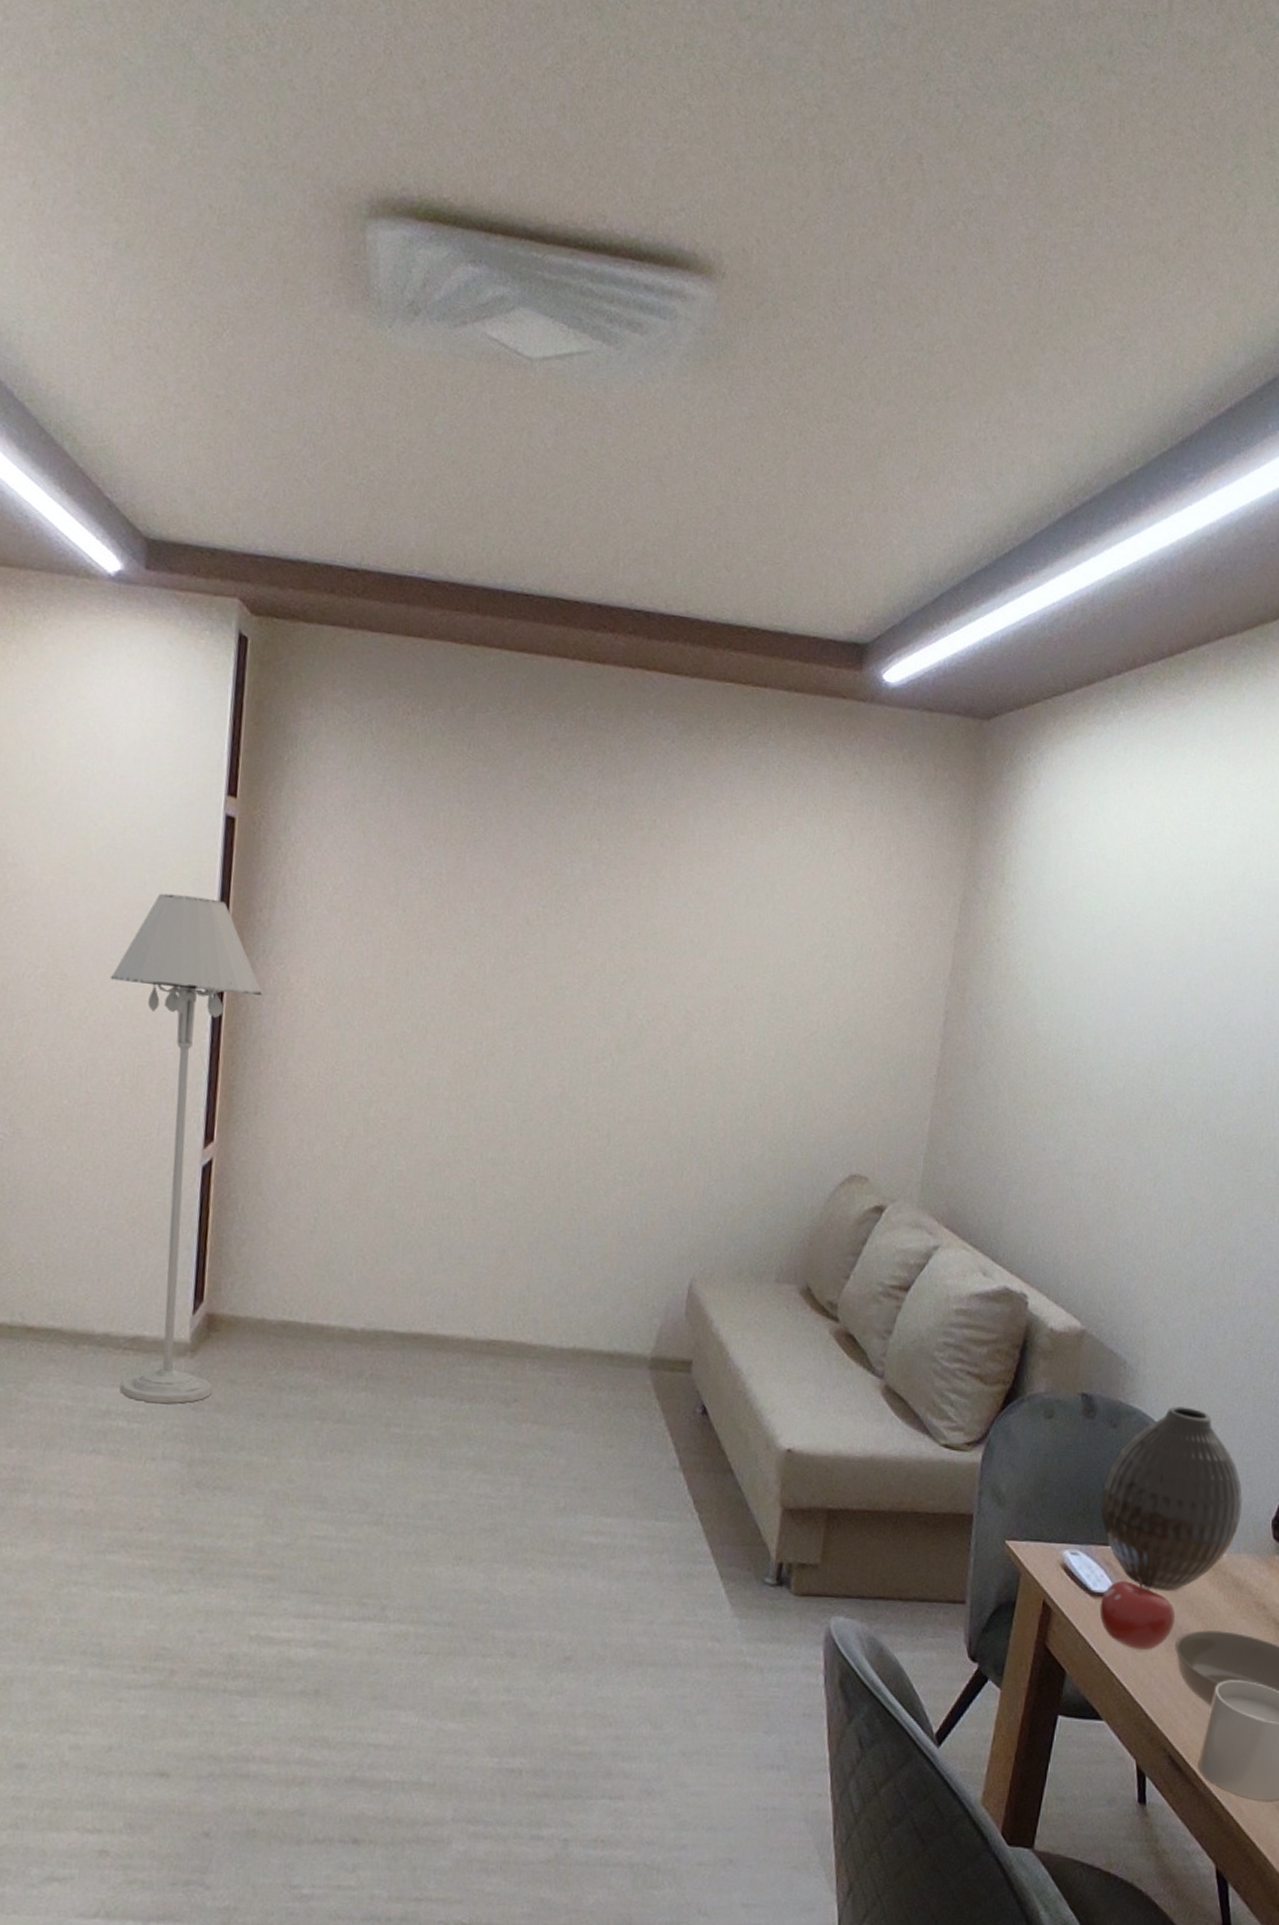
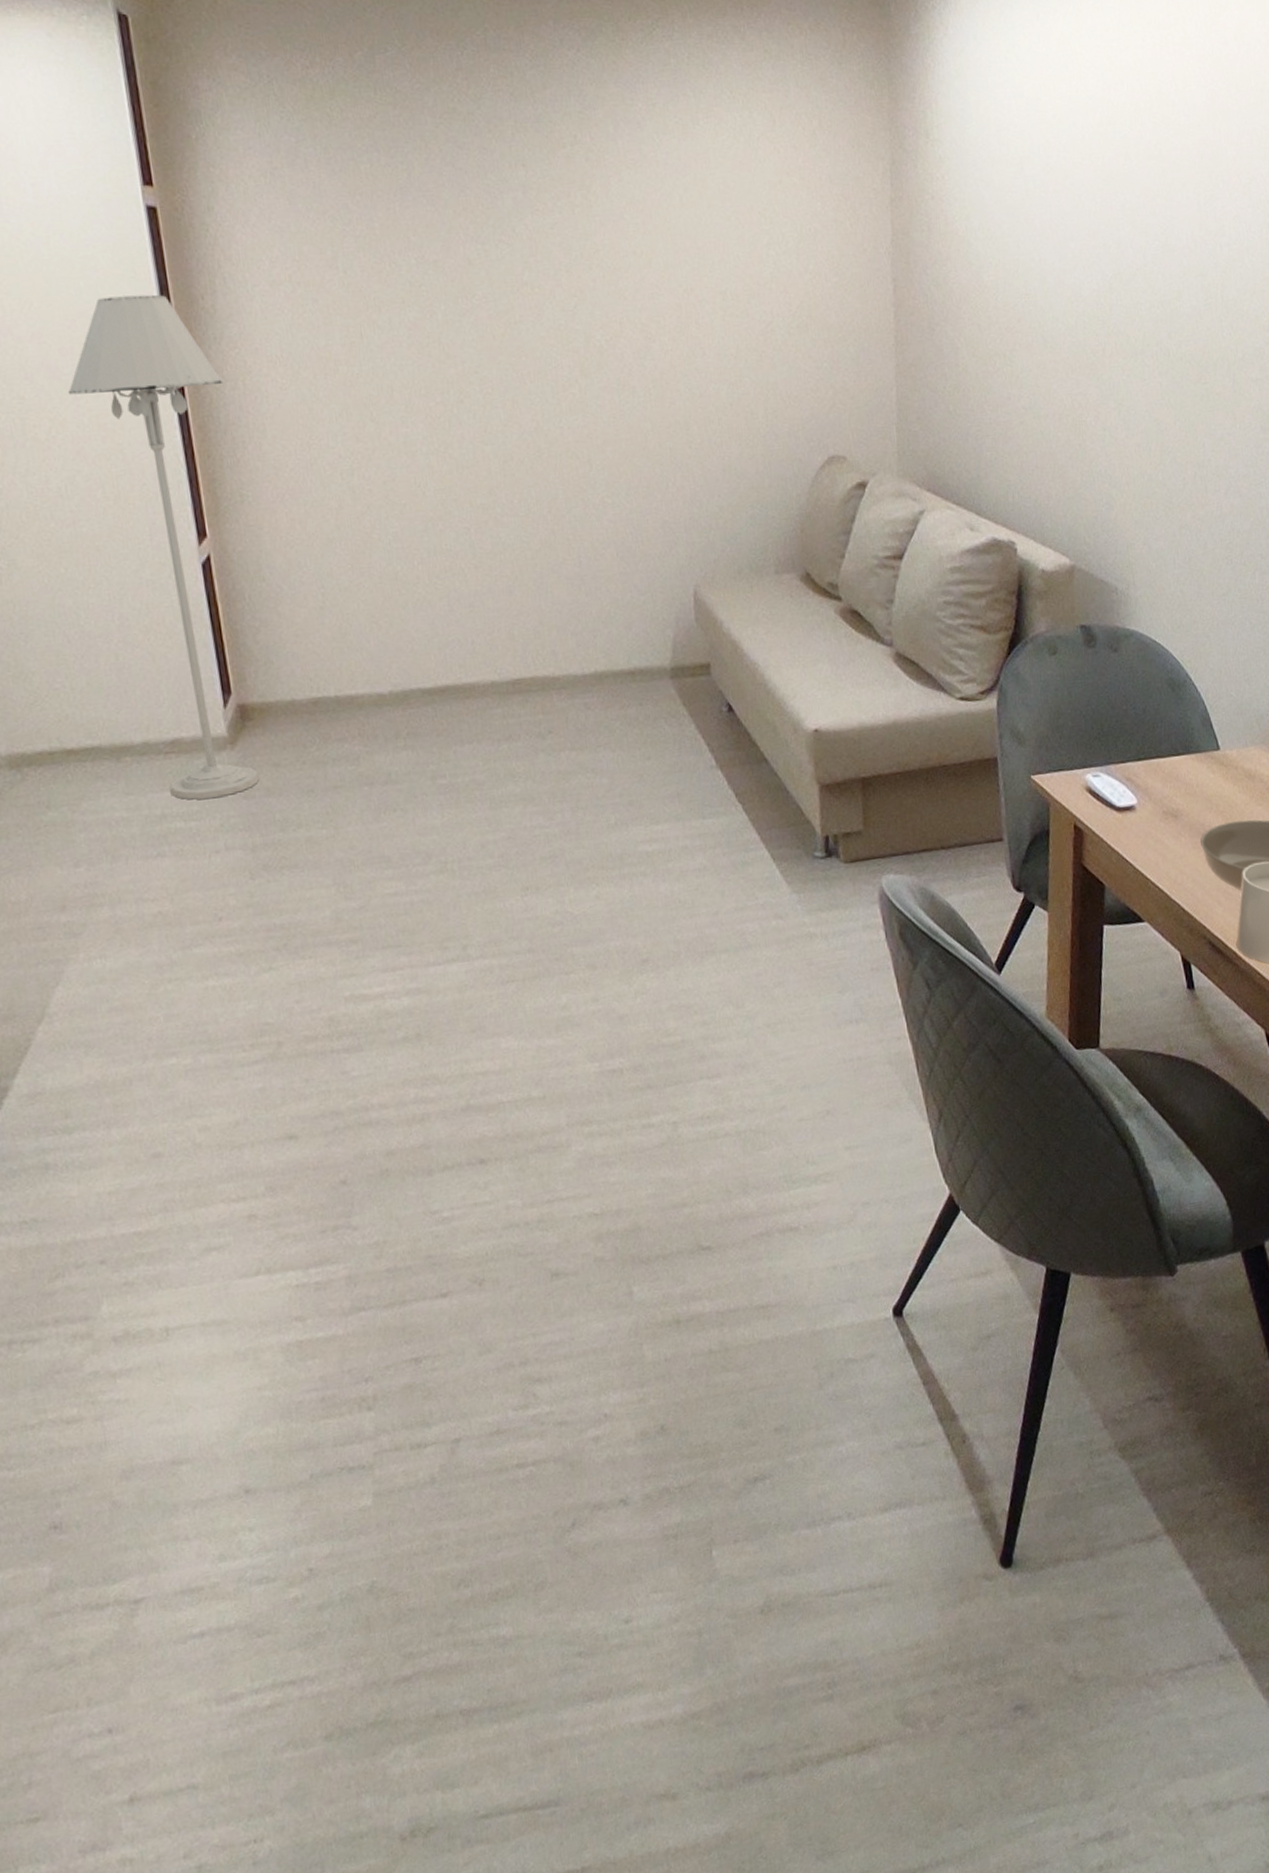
fruit: present [1099,1576,1176,1651] -> none [1126,785,1198,853]
vase: present [1100,1406,1242,1591] -> none [1112,620,1244,795]

